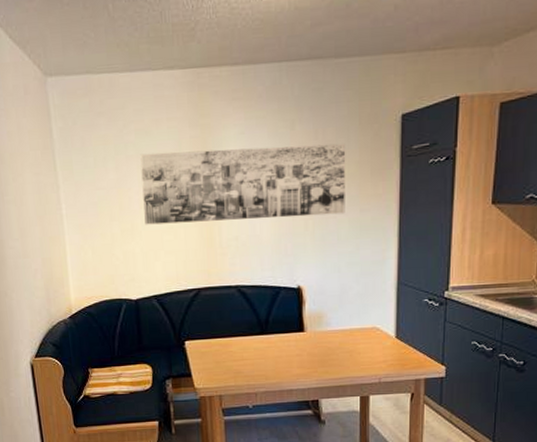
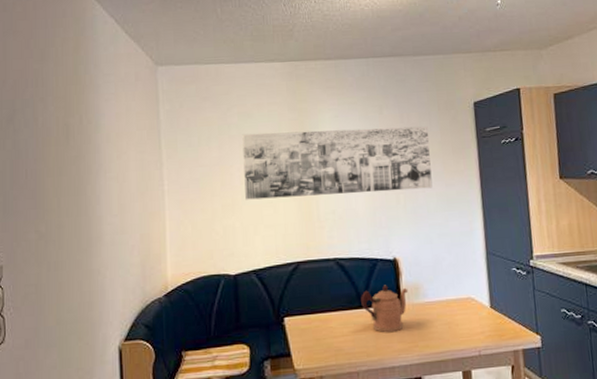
coffeepot: none [262,312,311,359] -> present [361,285,409,333]

